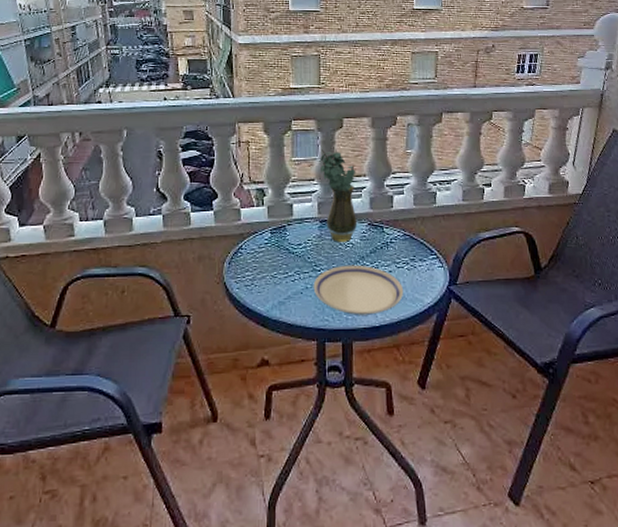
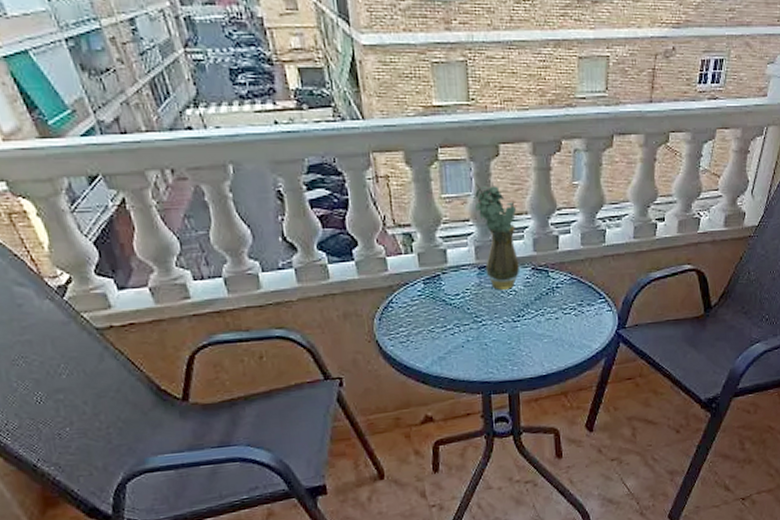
plate: present [313,265,404,315] -> none [474,313,572,366]

